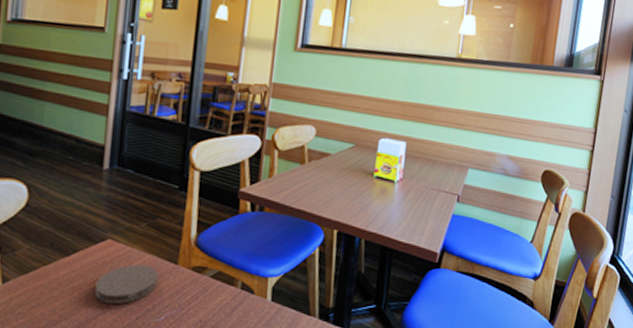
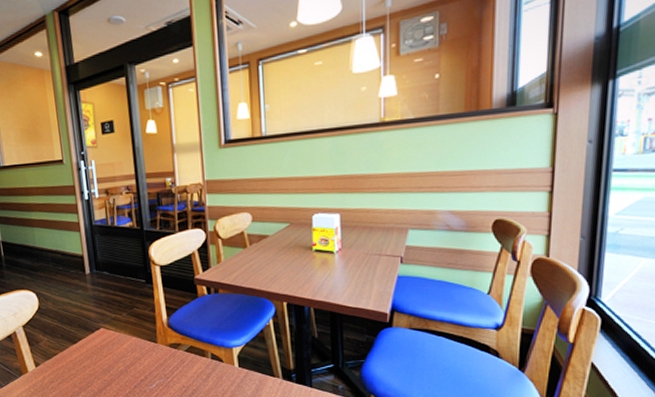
coaster: present [93,264,158,304] -> none [99,345,145,377]

